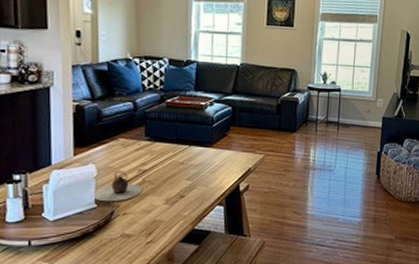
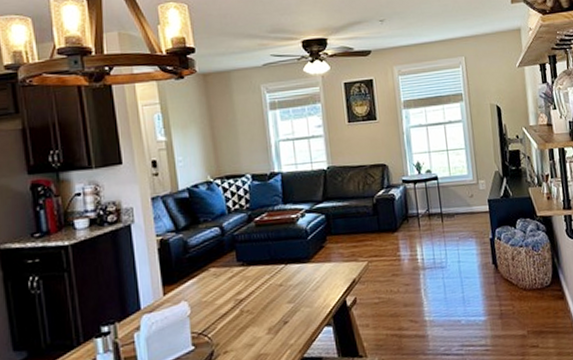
teapot: present [92,172,142,202] -> none [187,305,241,342]

